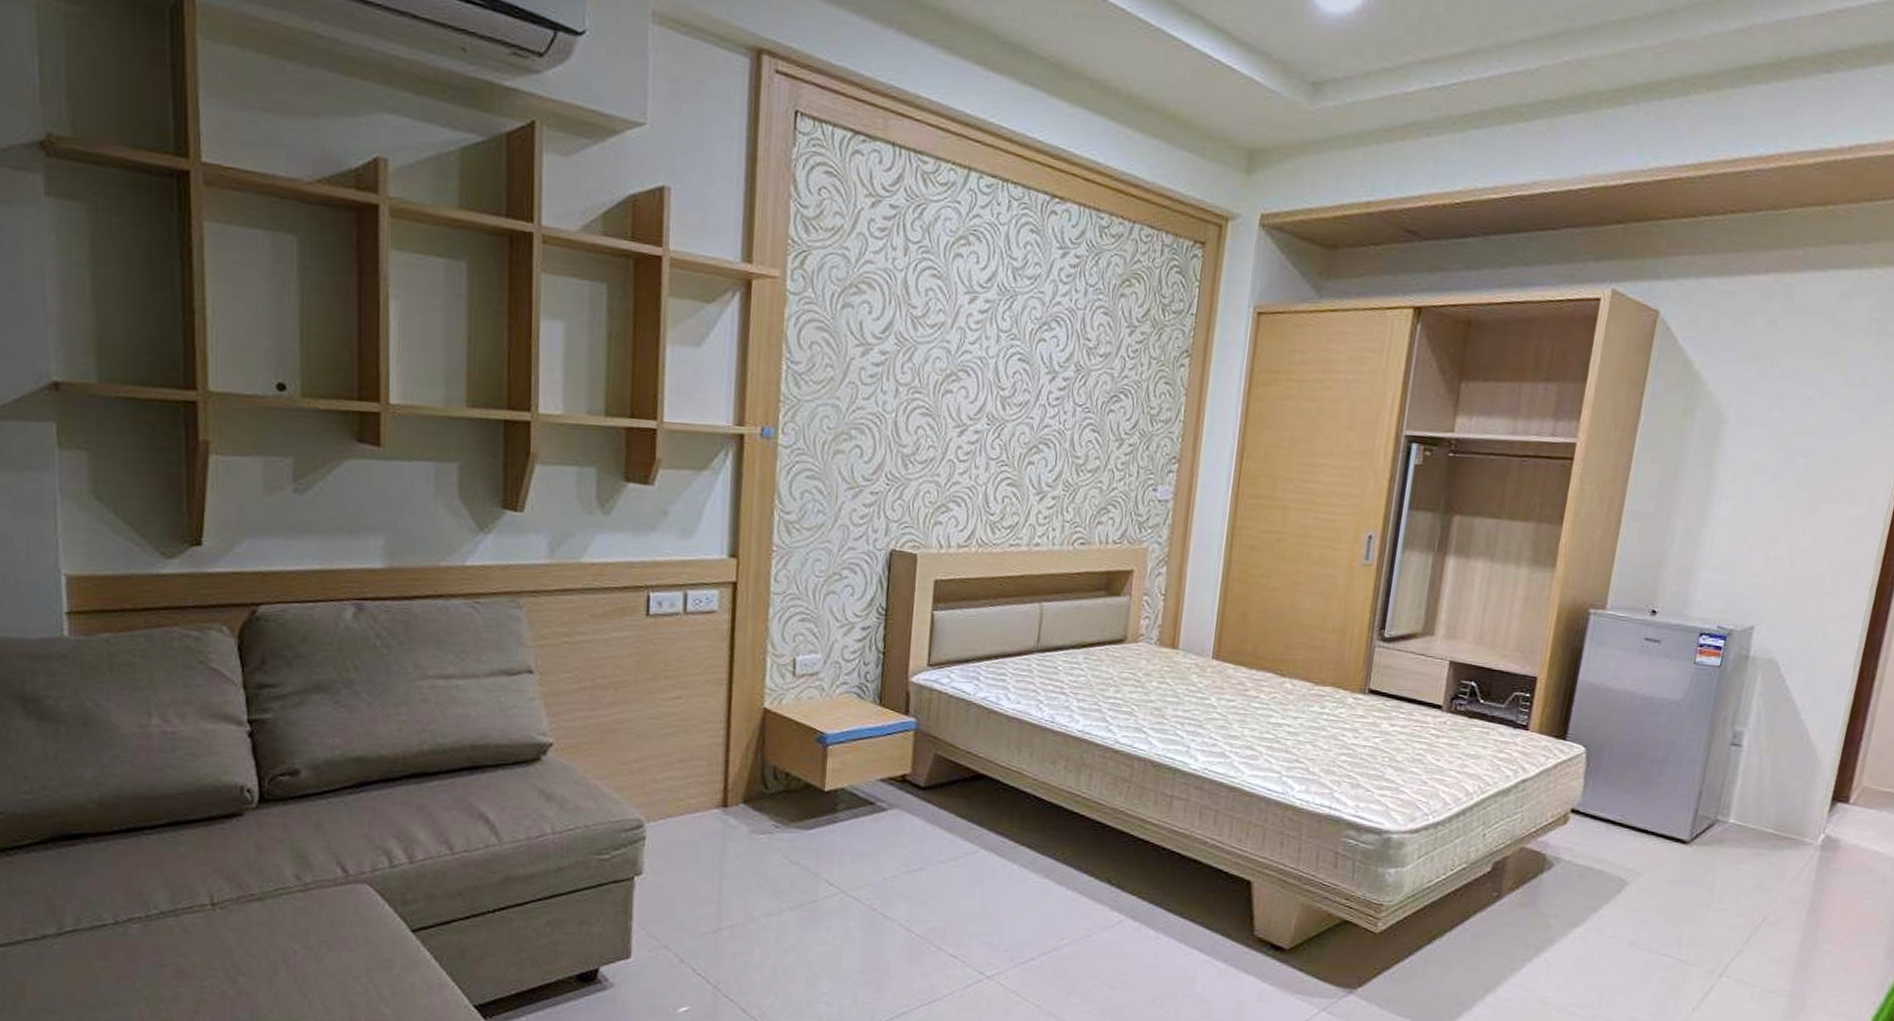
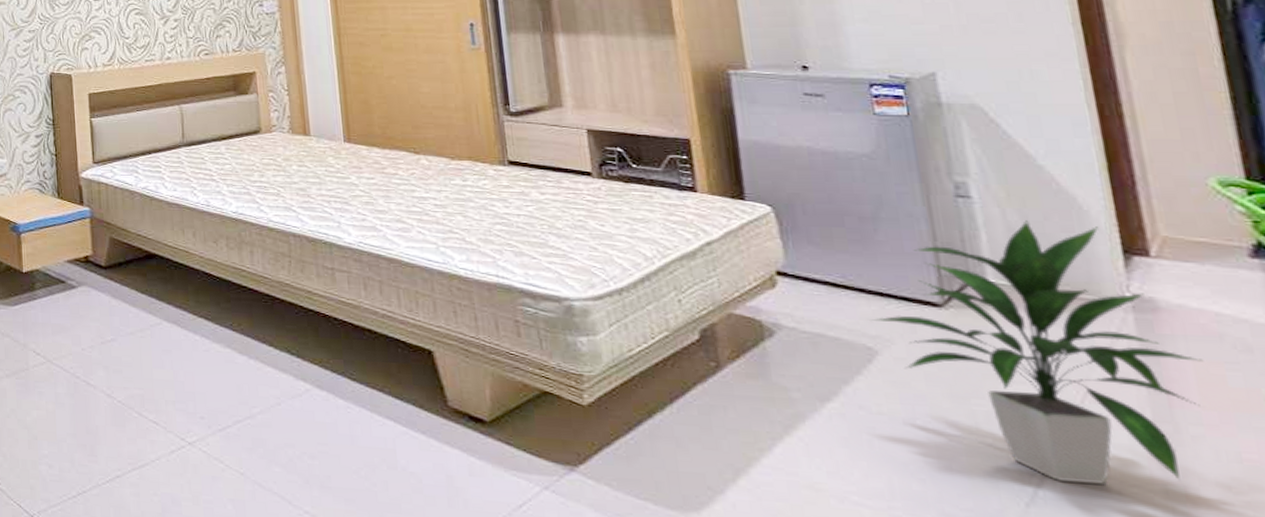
indoor plant: none [1630,769,1853,991] -> present [870,220,1204,484]

